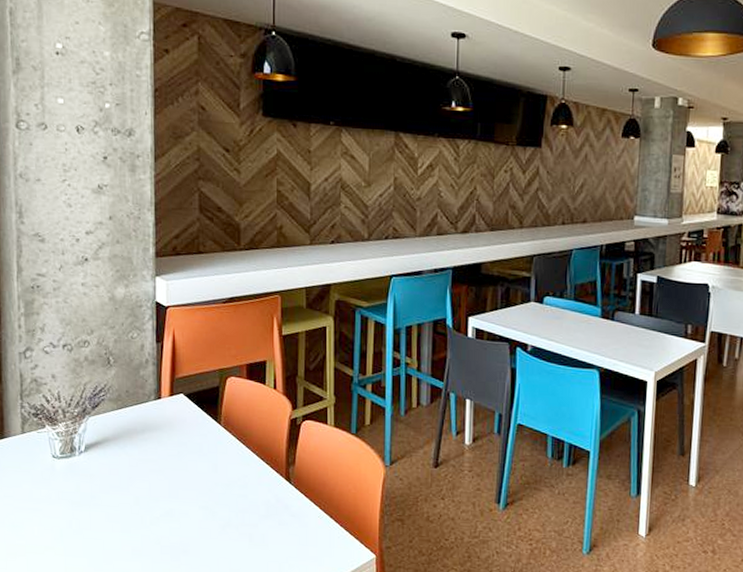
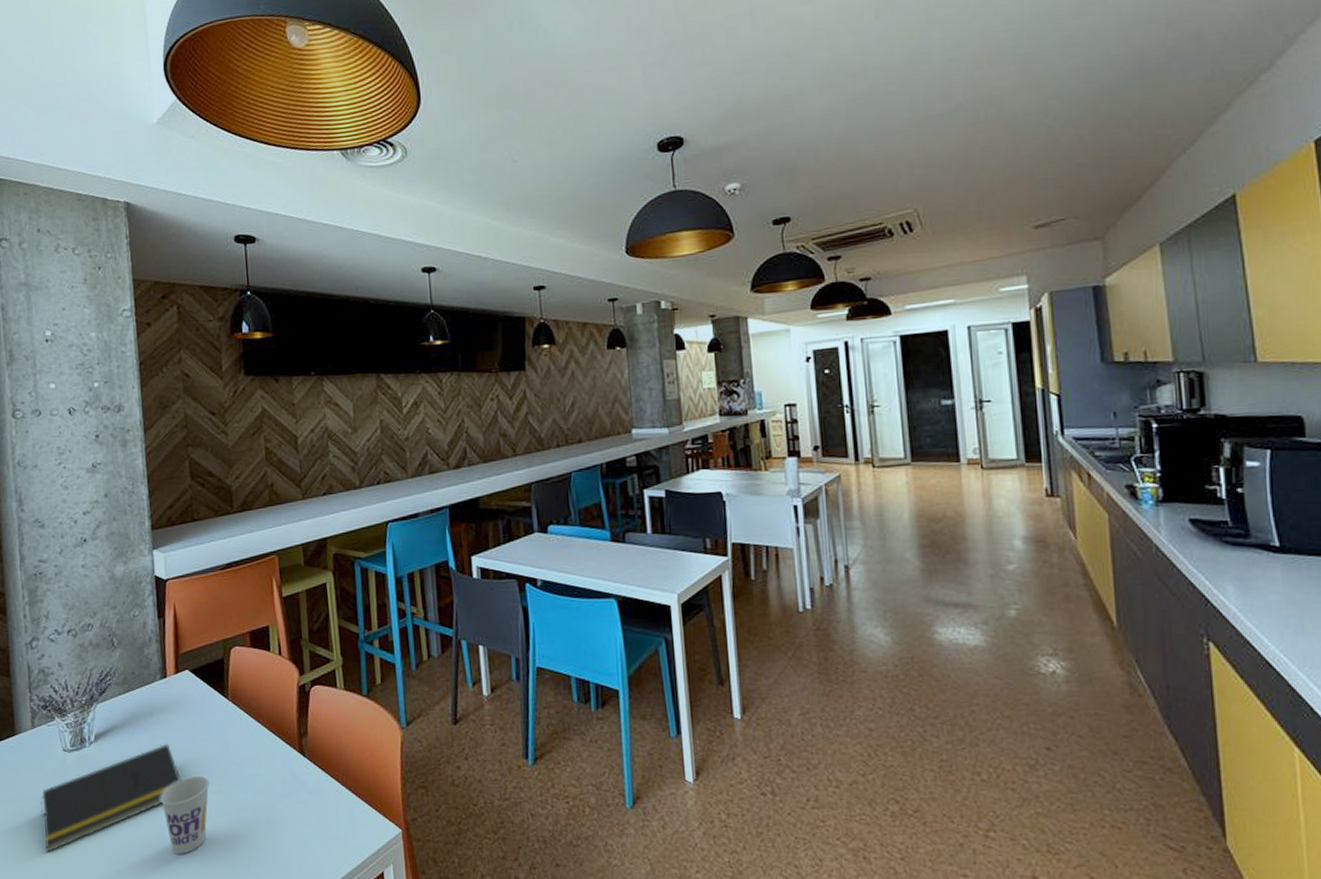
notepad: none [26,459,169,548] -> present [40,743,181,852]
cup: none [147,491,196,561] -> present [160,775,210,854]

